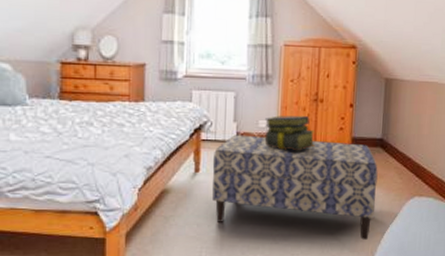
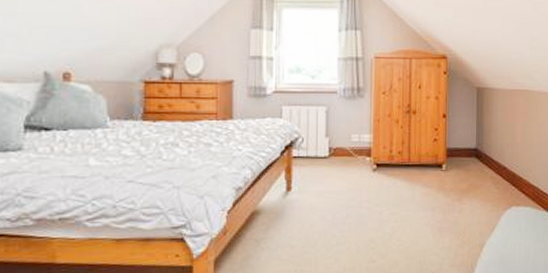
bench: present [212,135,378,240] -> none [305,150,474,254]
stack of books: present [264,115,316,151] -> none [358,127,409,165]

